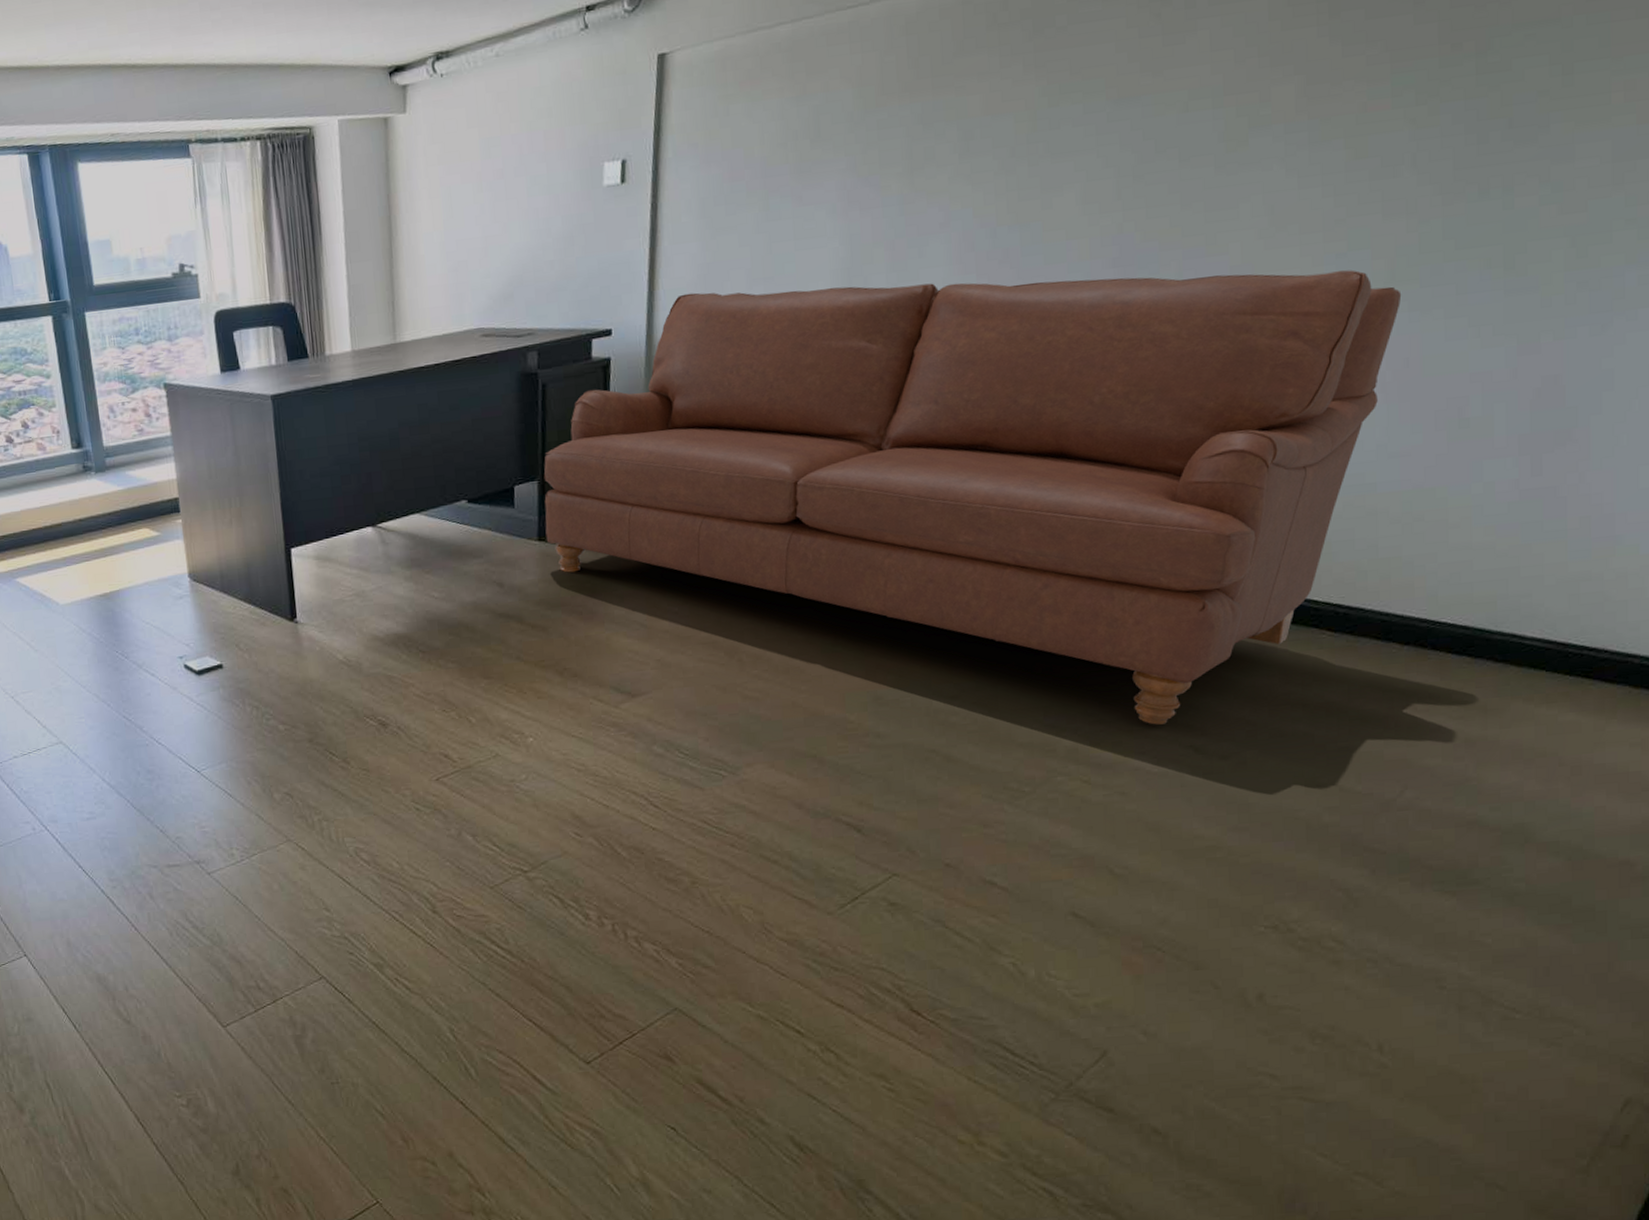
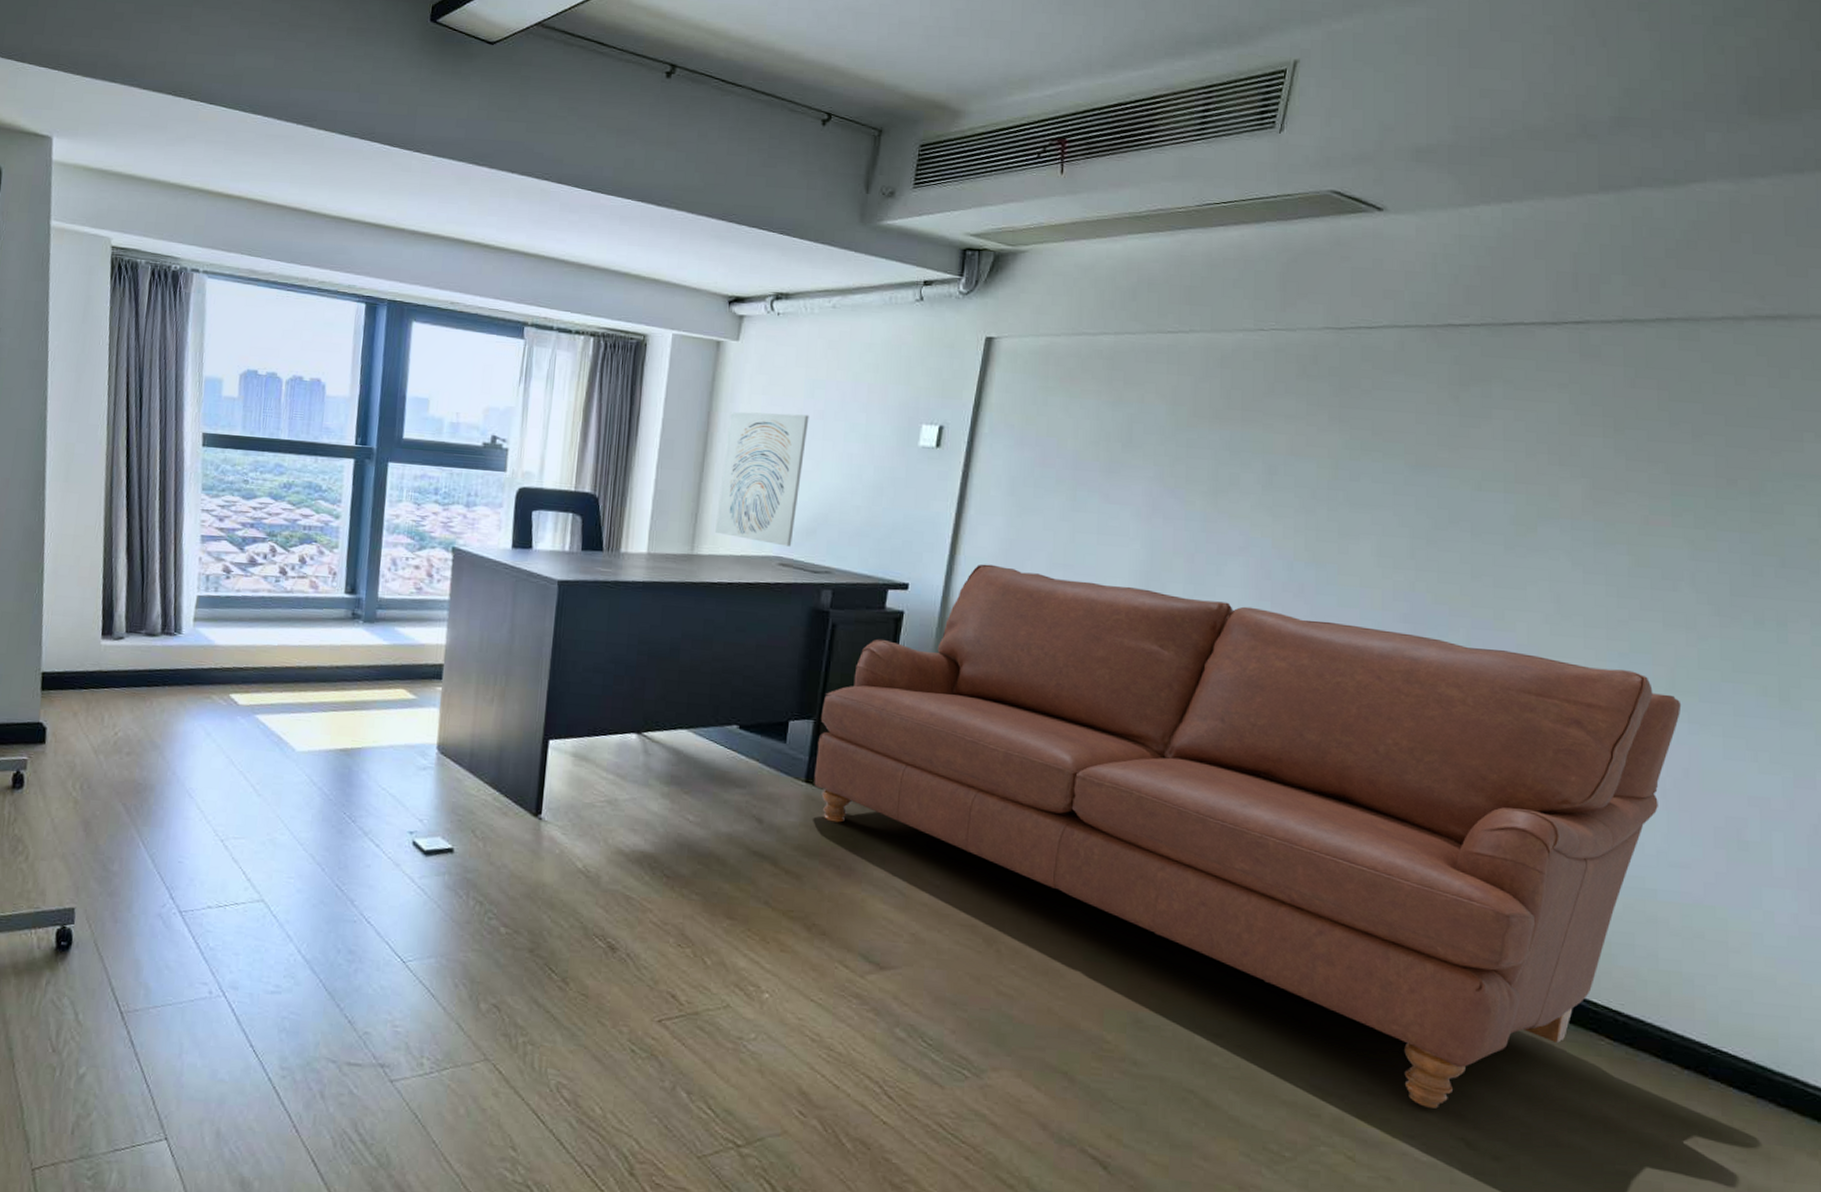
wall art: none [409,177,491,318] -> present [715,411,809,547]

